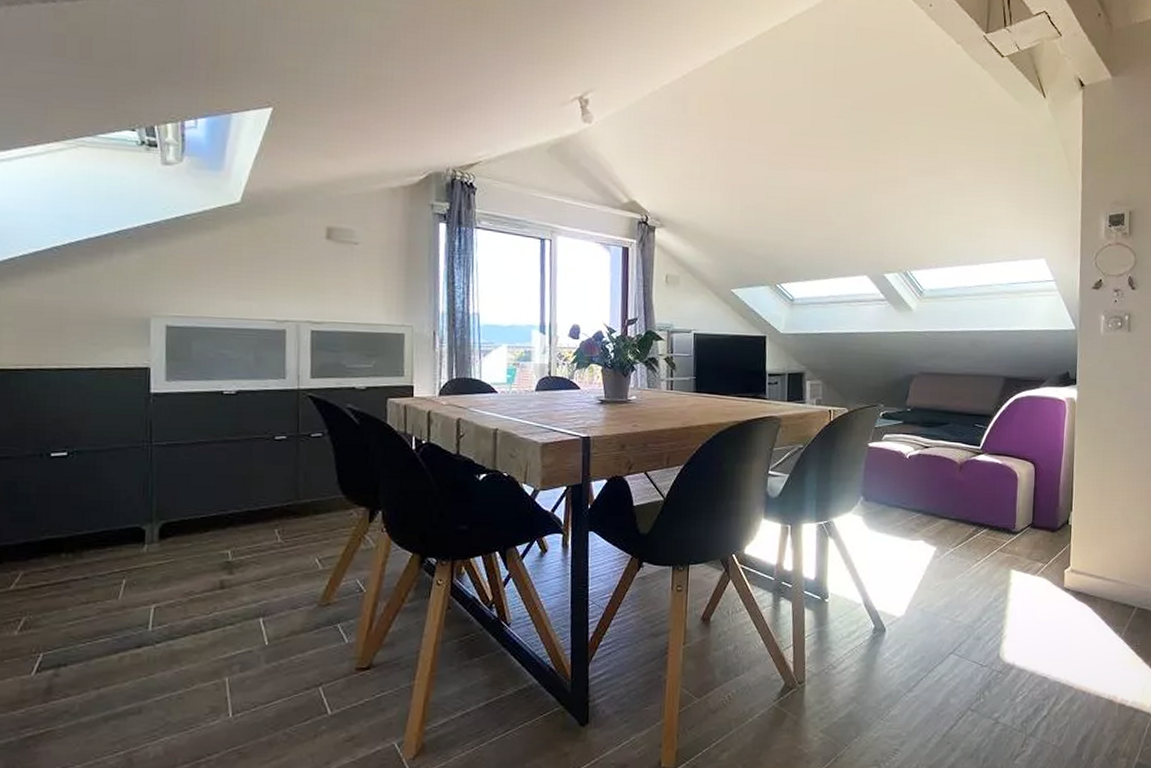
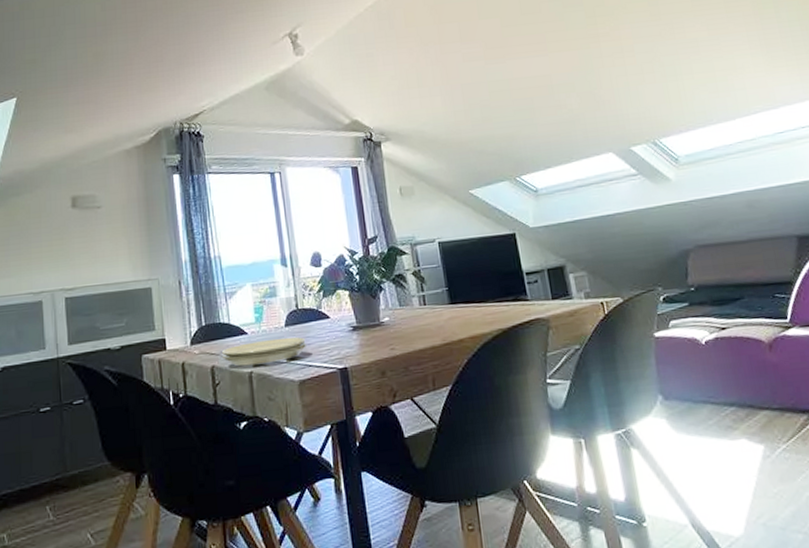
plate: none [469,400,555,424] -> present [221,337,308,367]

